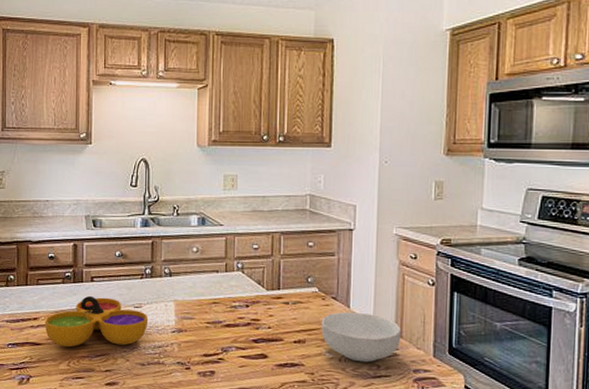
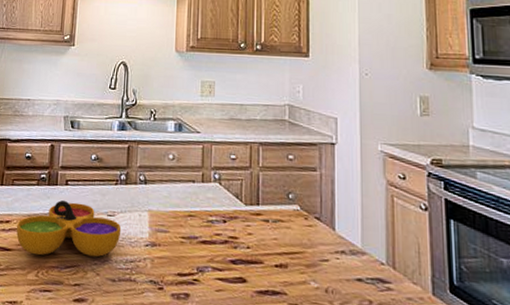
cereal bowl: present [321,311,402,363] -> none [304,234,394,297]

